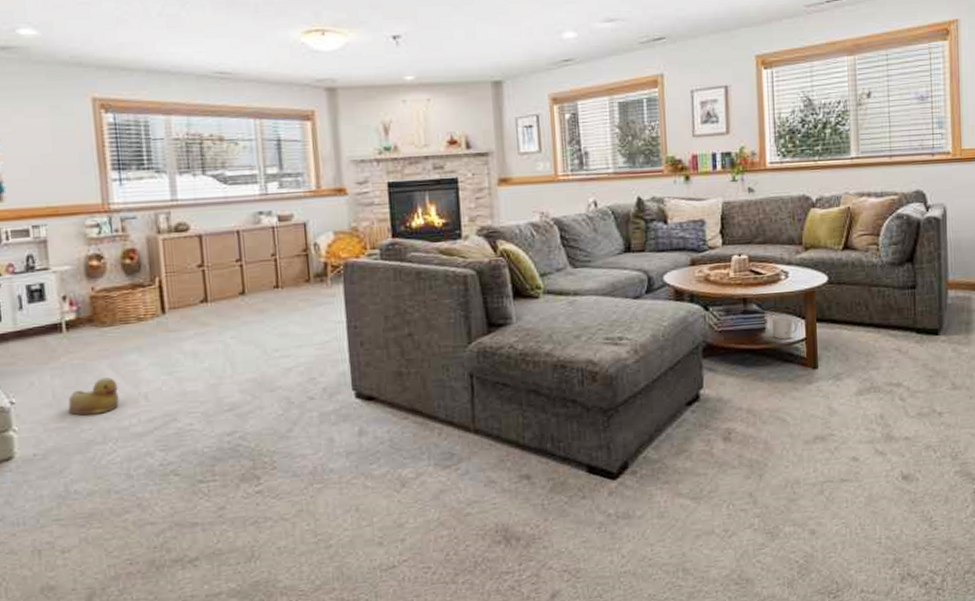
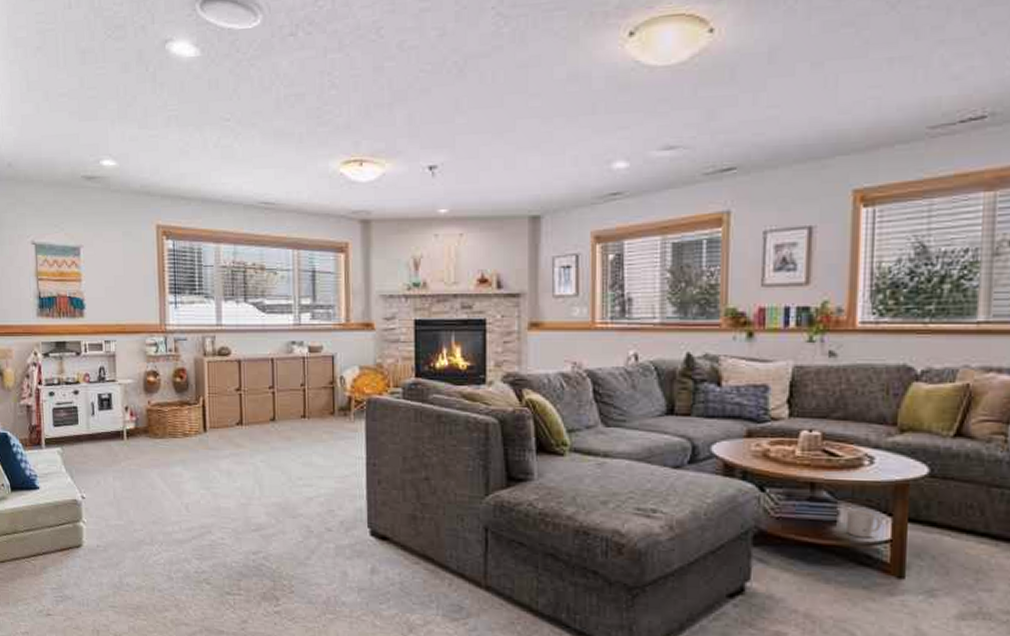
rubber duck: present [68,377,119,416] -> none [125,485,165,518]

